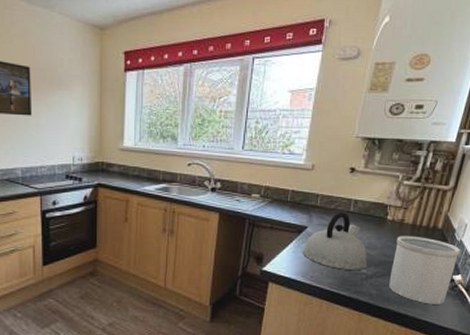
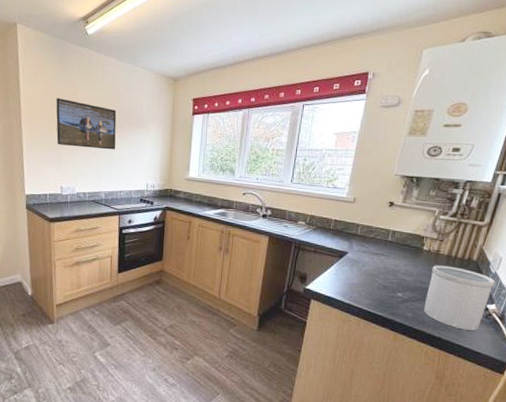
kettle: present [302,212,368,271] -> none [342,241,404,295]

